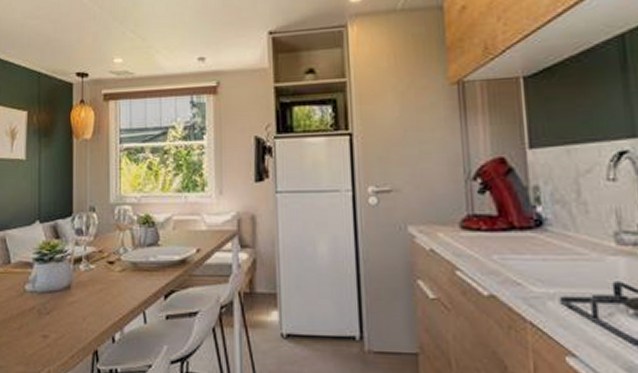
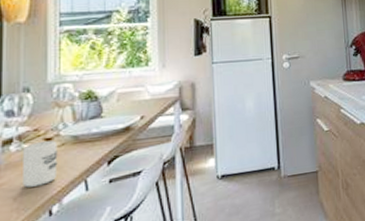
cup: none [90,265,119,310] -> present [23,141,58,188]

